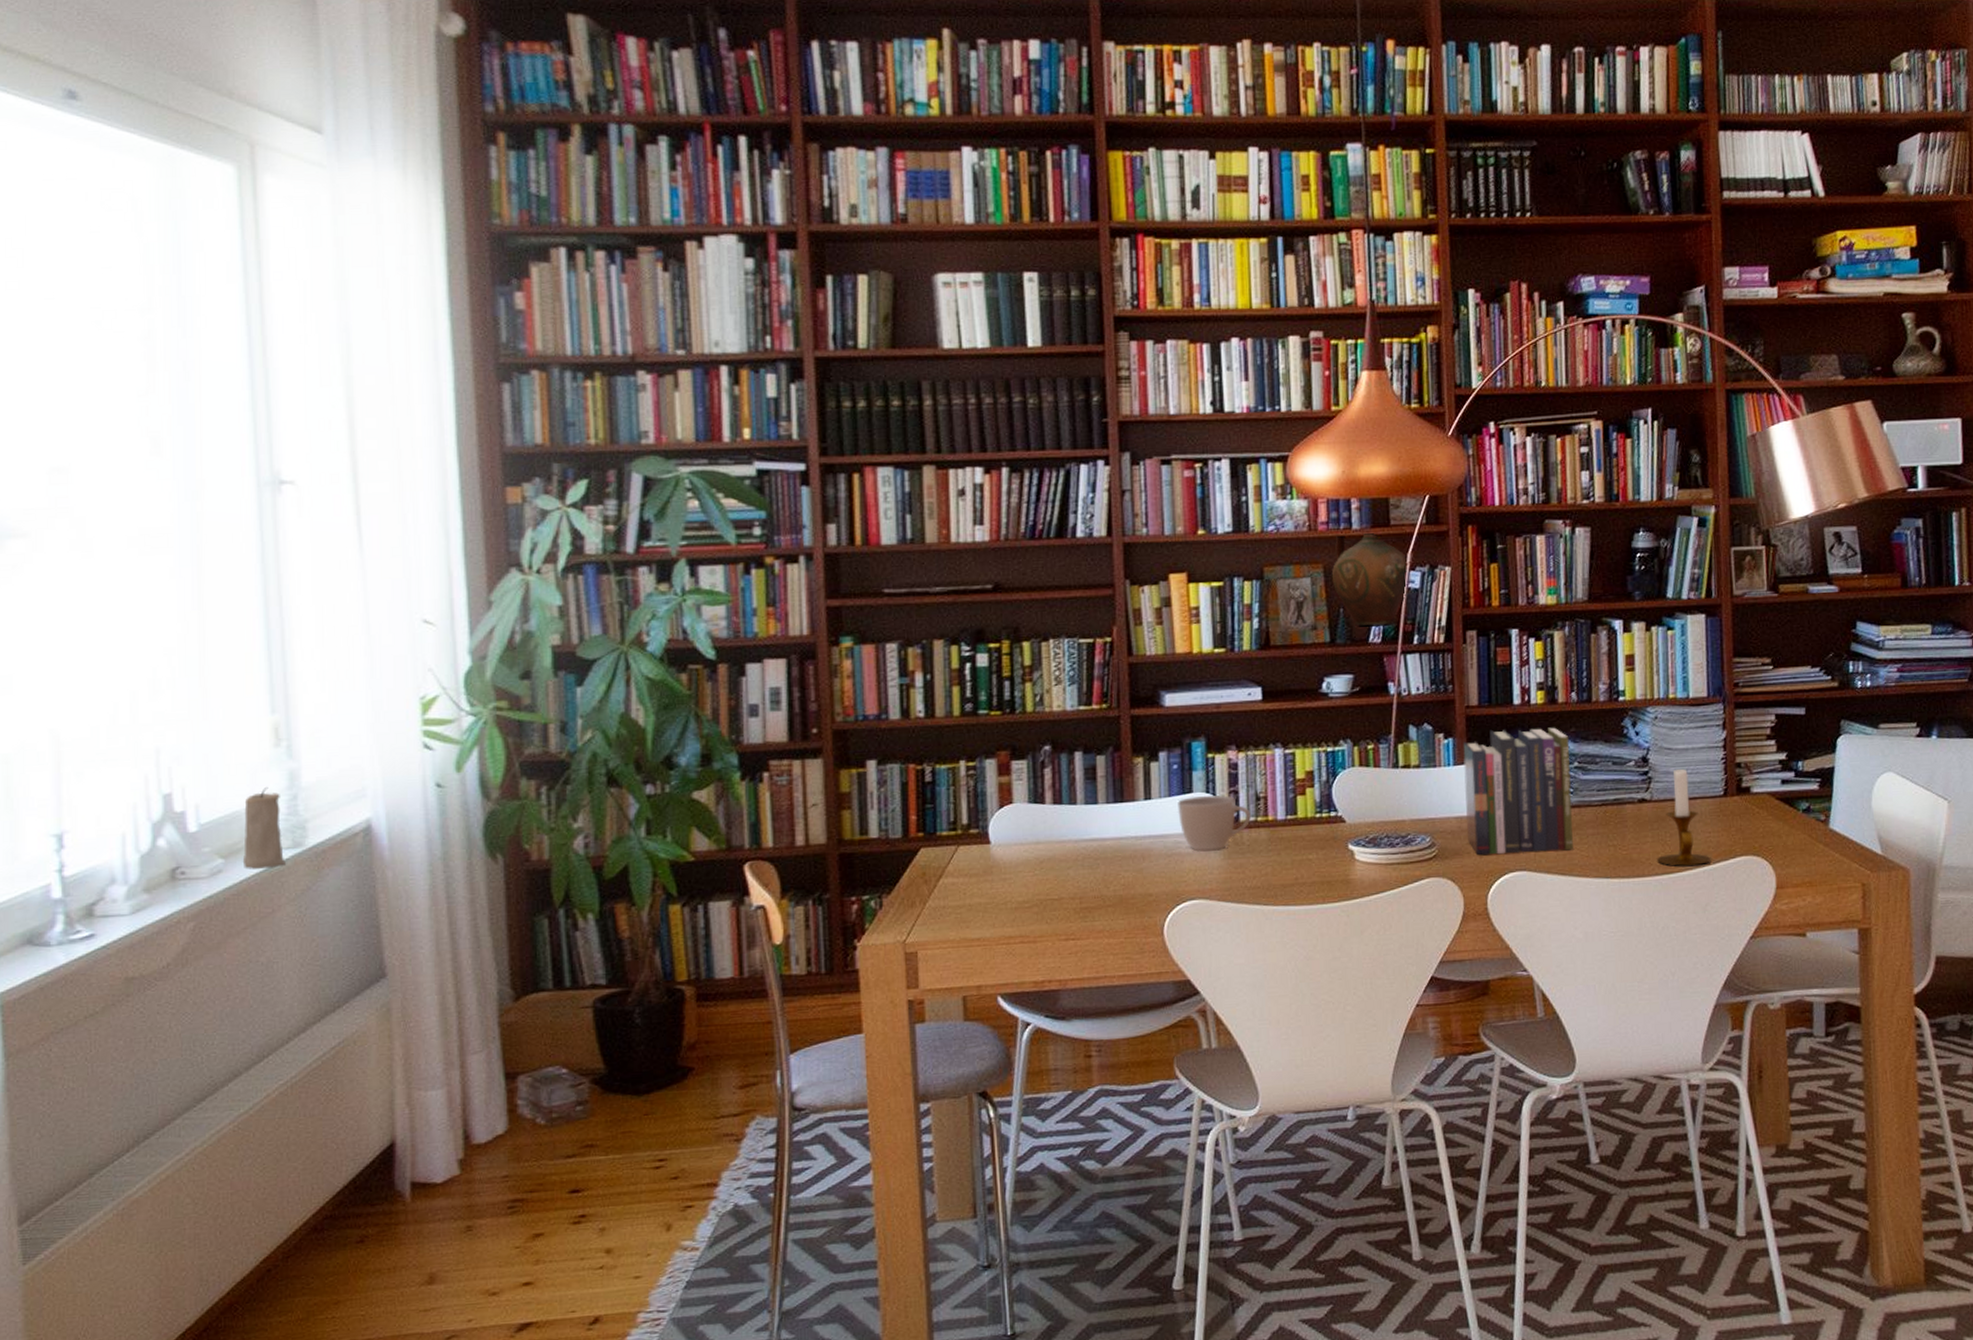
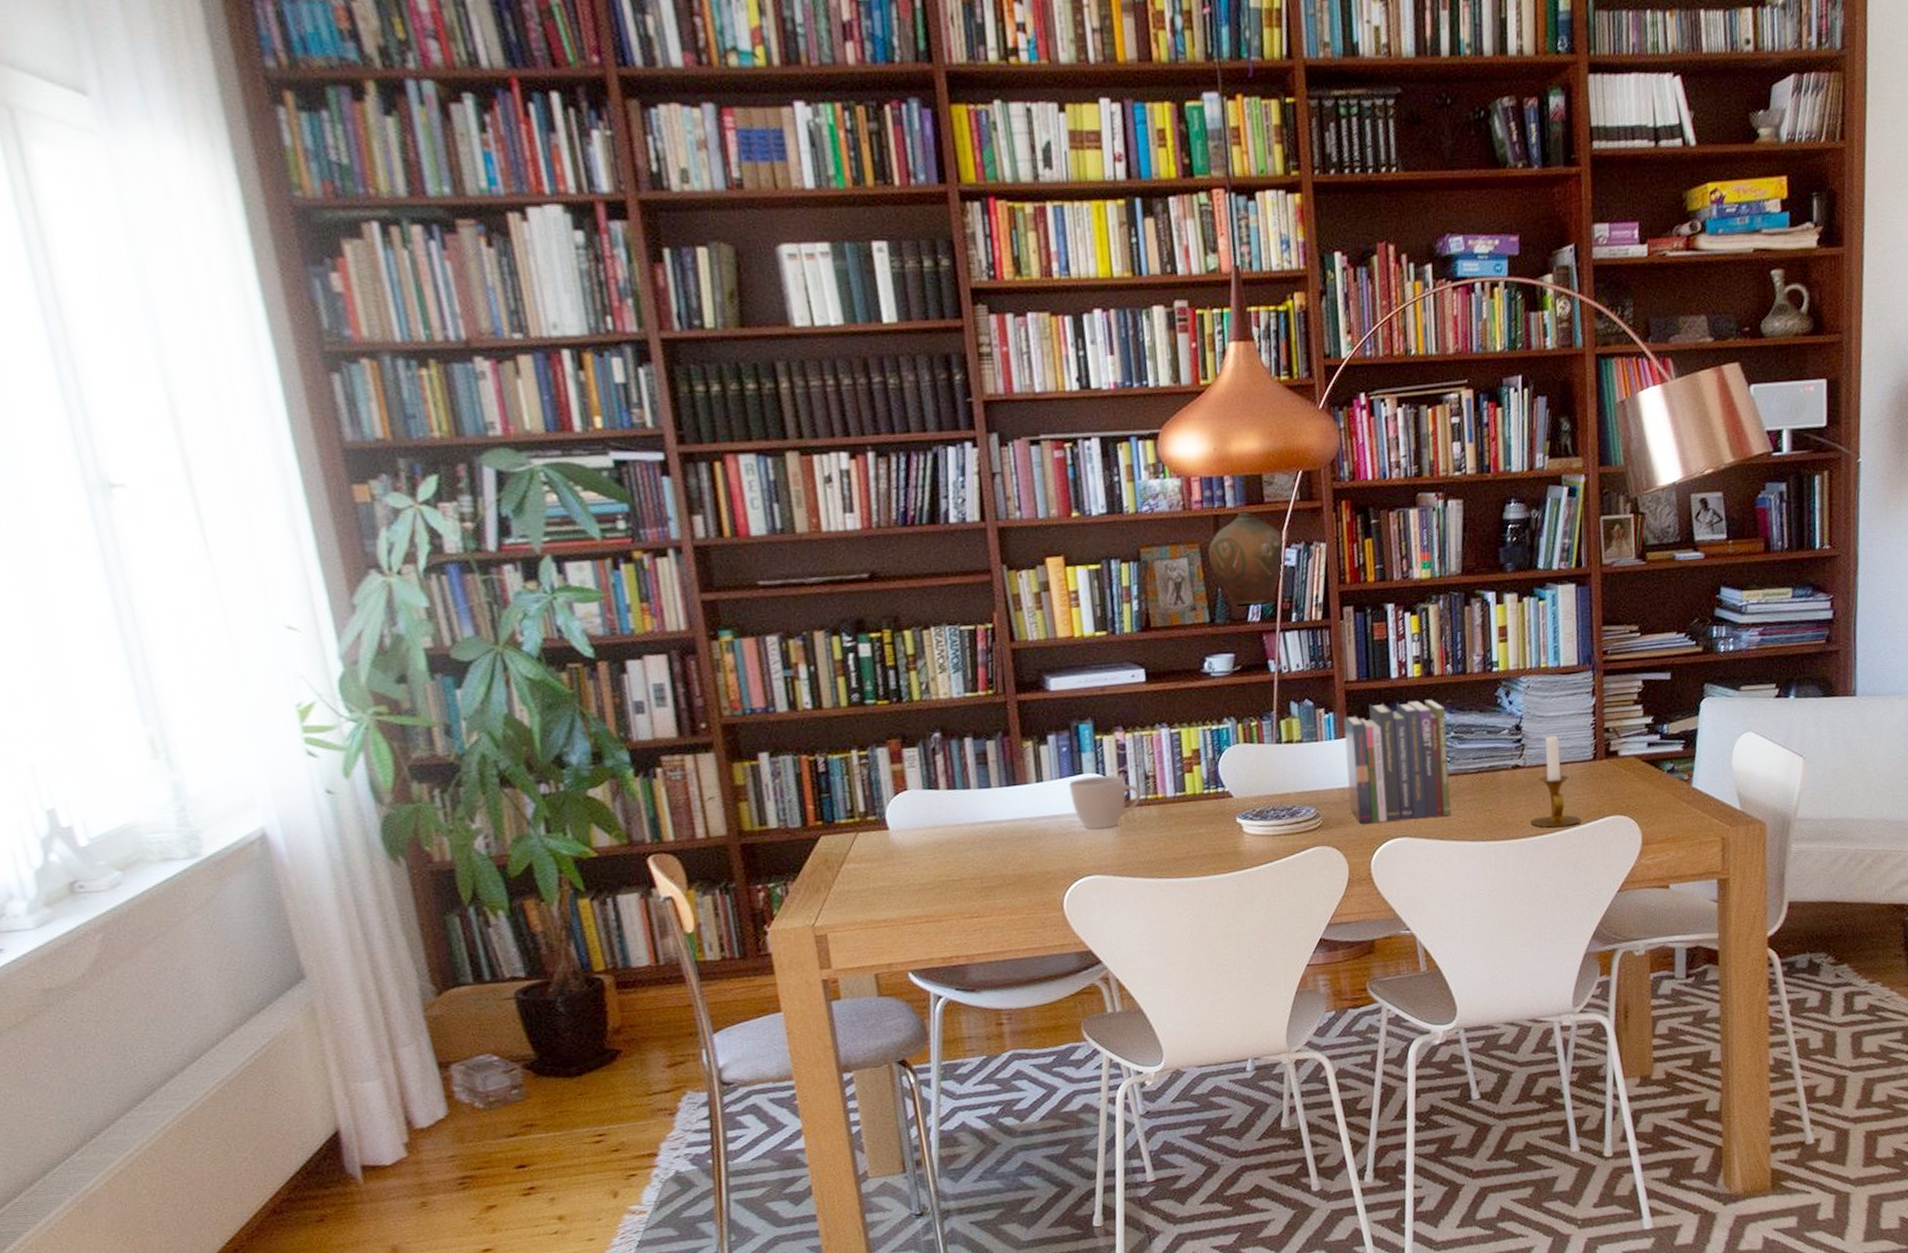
candle: present [242,788,286,870] -> none [132,800,186,881]

